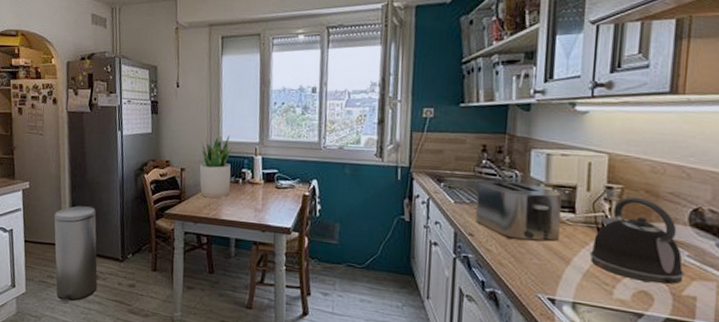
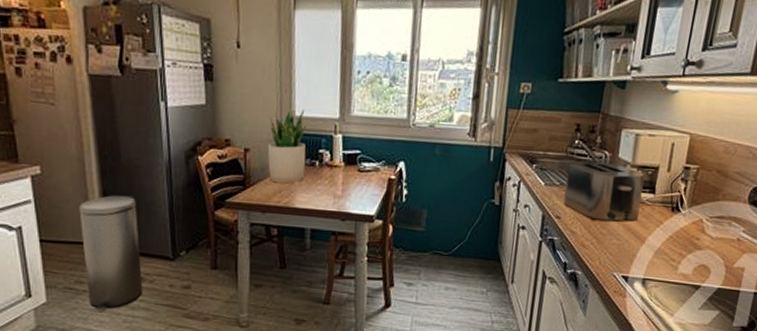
kettle: present [589,196,685,285] -> none [662,176,739,259]

